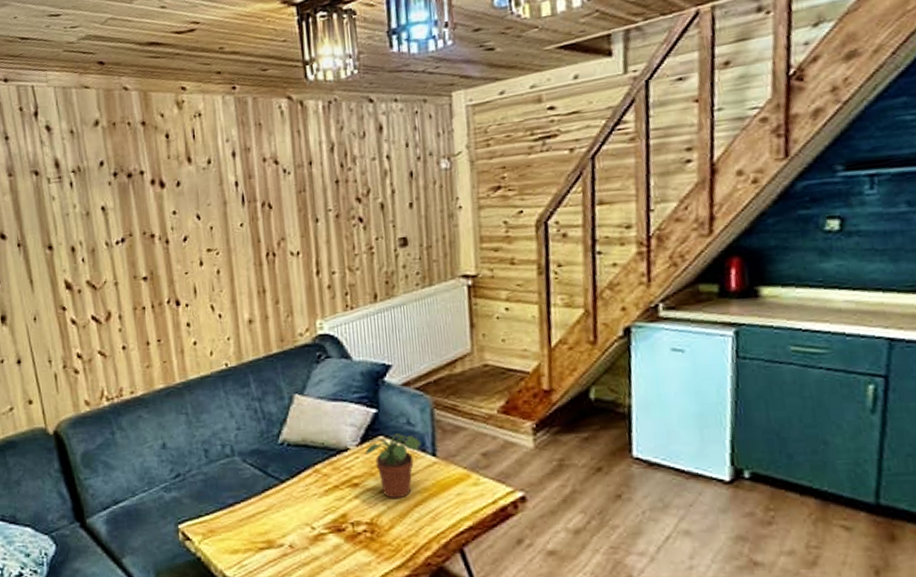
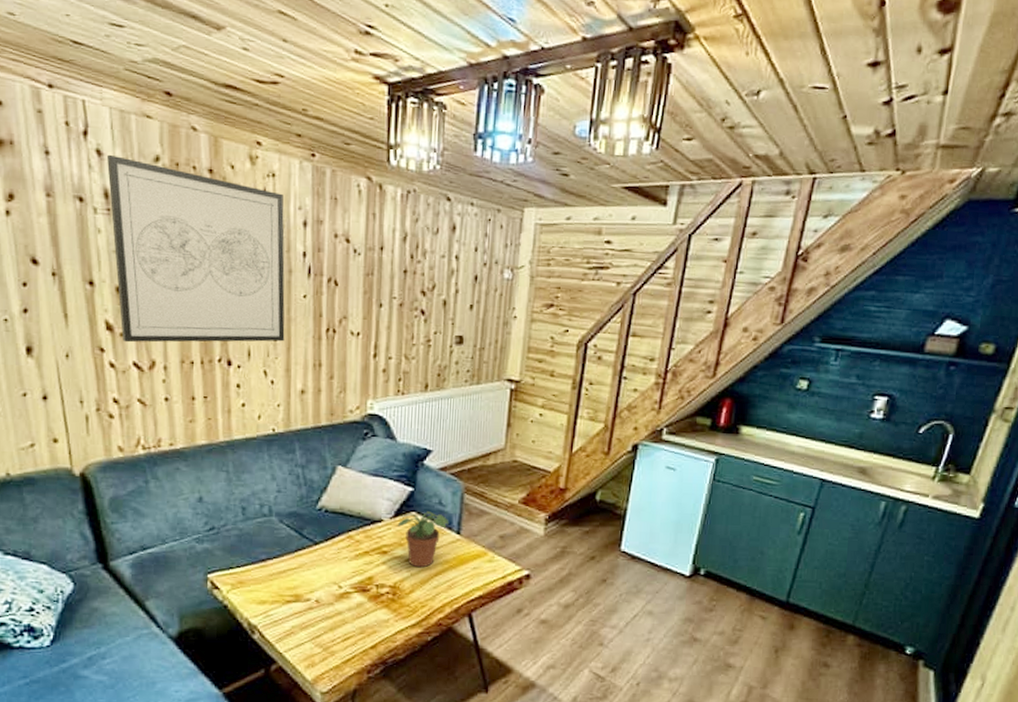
wall art: none [55,128,227,298] -> present [107,154,285,343]

